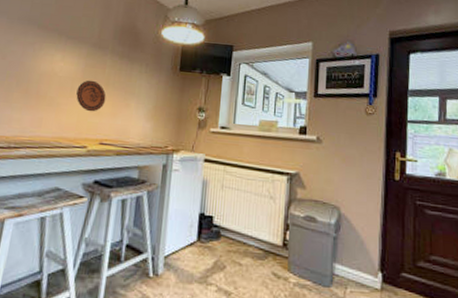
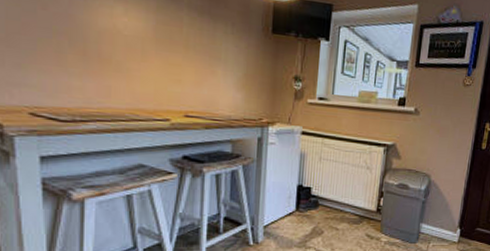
decorative plate: present [76,80,106,112] -> none [149,40,187,80]

